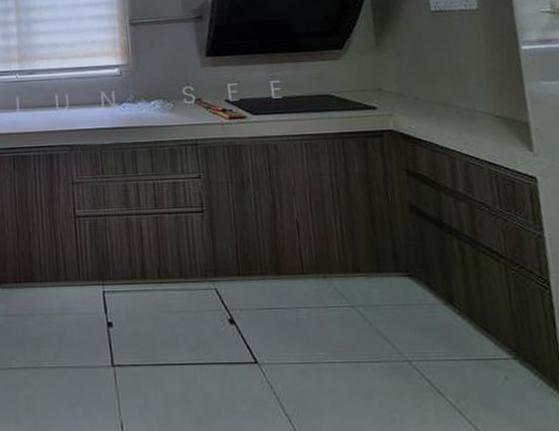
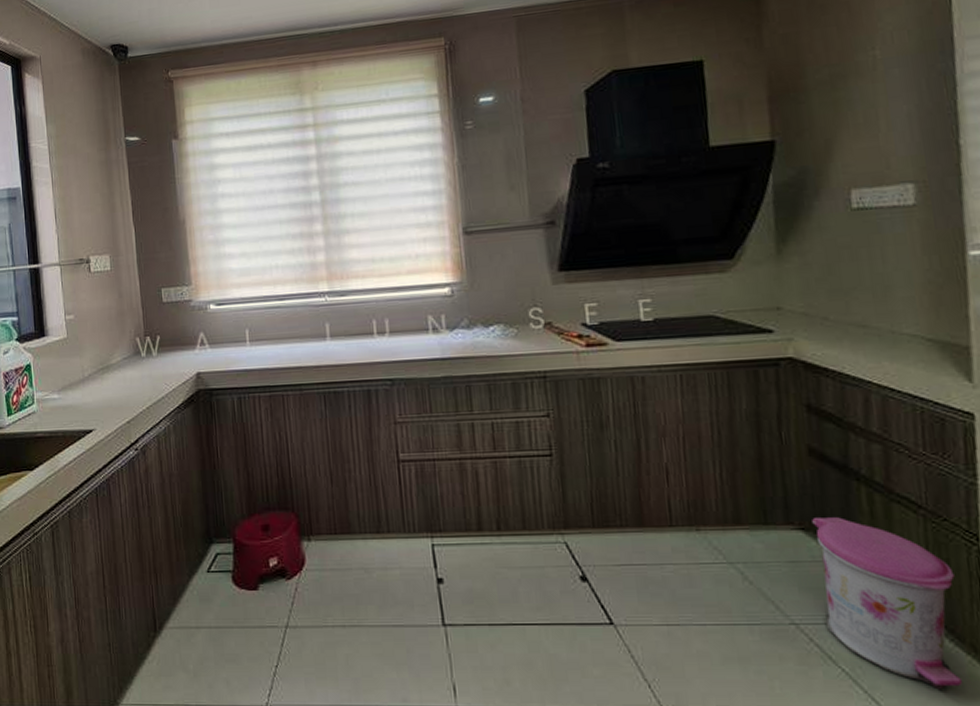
trash can: none [416,265,548,420] -> present [812,517,962,690]

